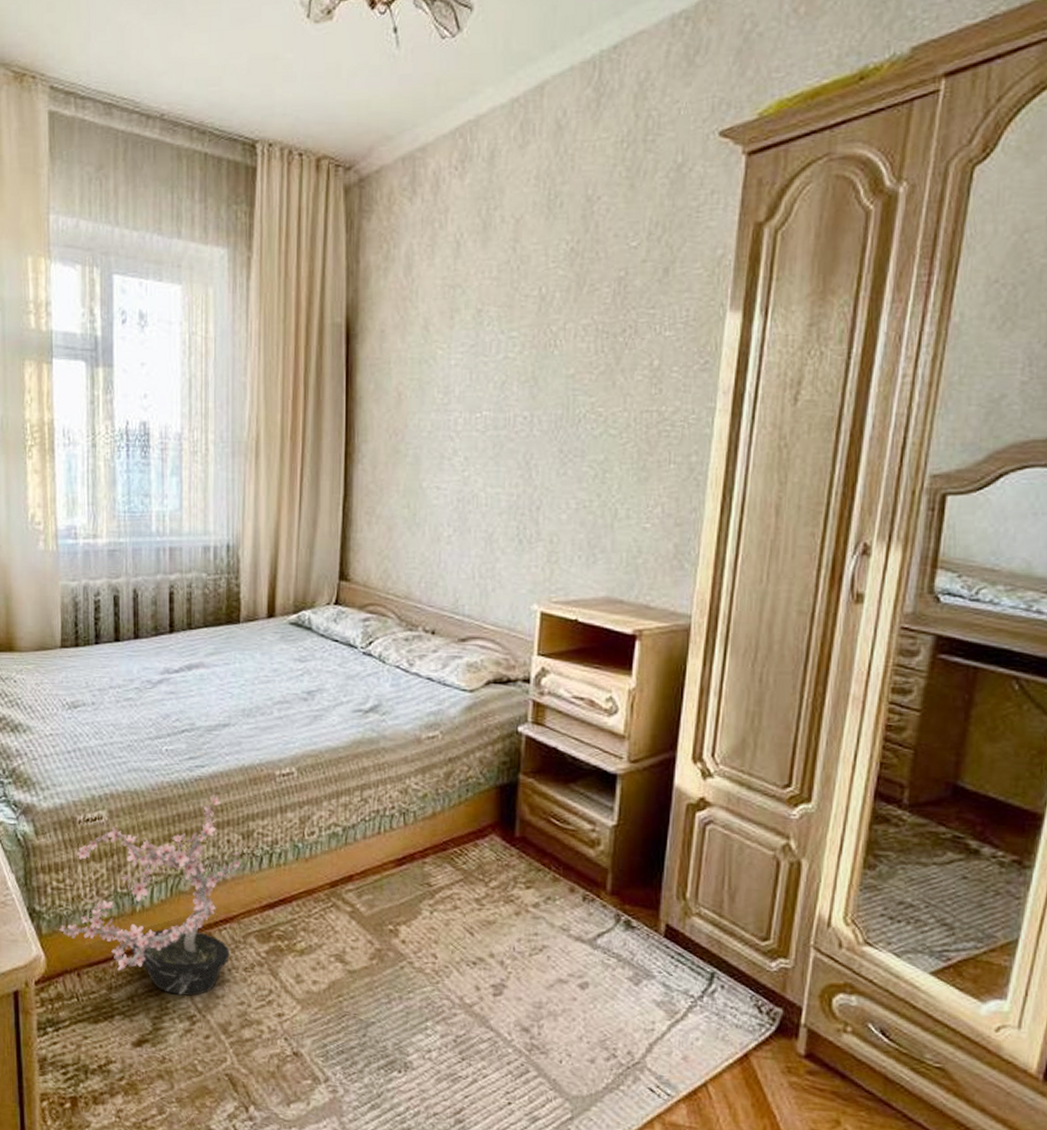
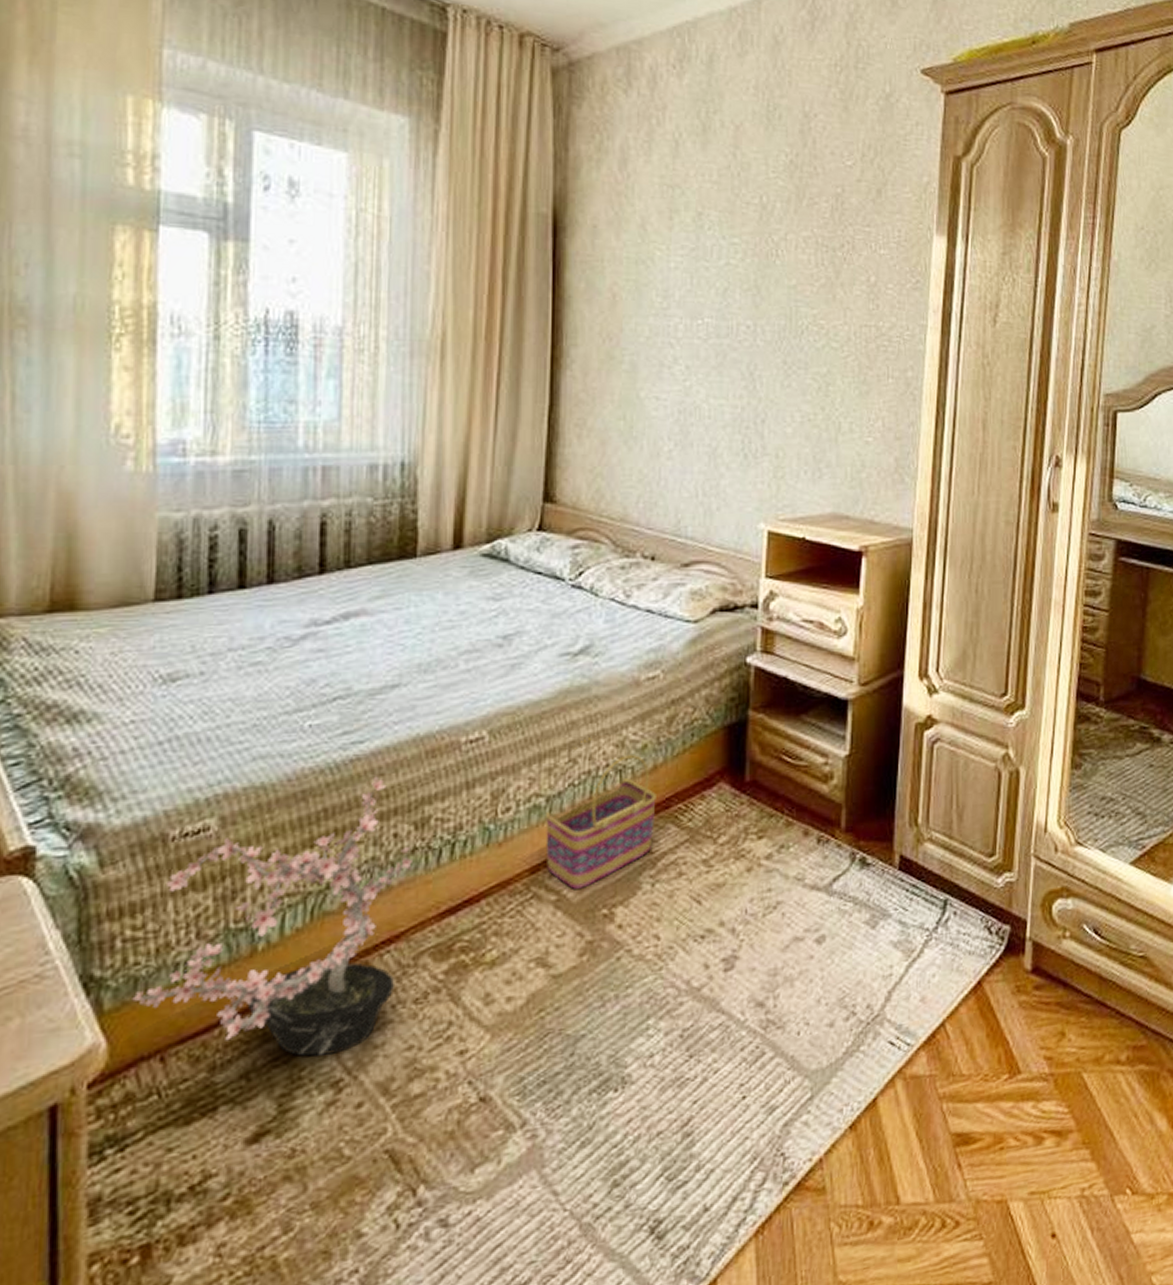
basket: none [342,782,435,906] -> present [546,737,656,889]

